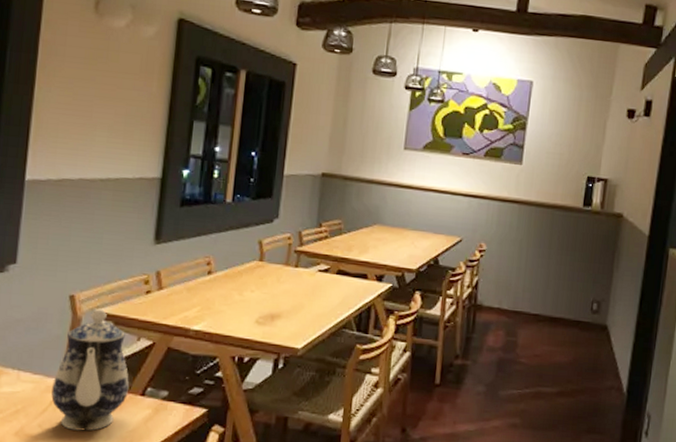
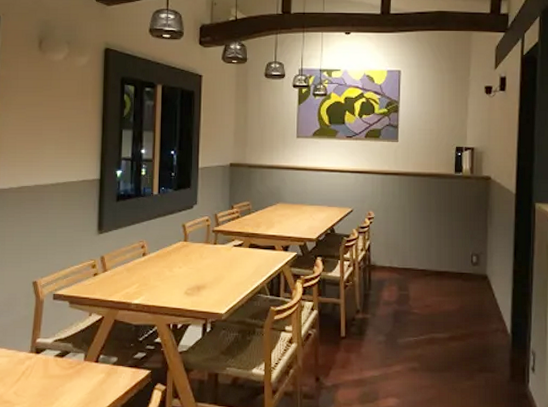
teapot: present [51,308,129,431] -> none [23,291,85,395]

